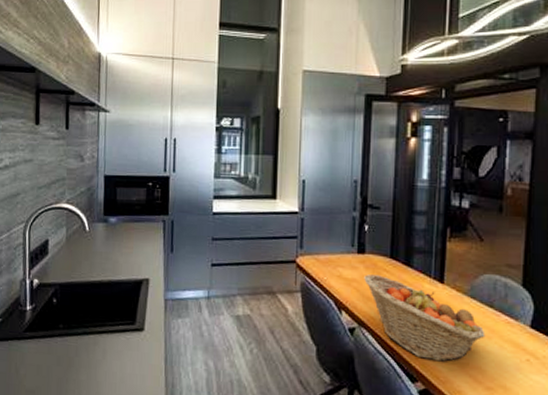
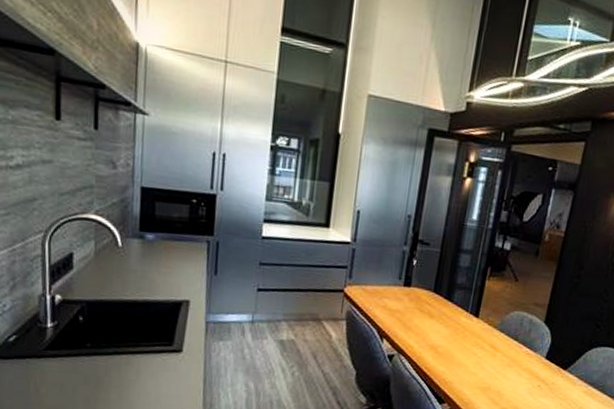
fruit basket: present [364,274,485,362] -> none [407,306,508,387]

